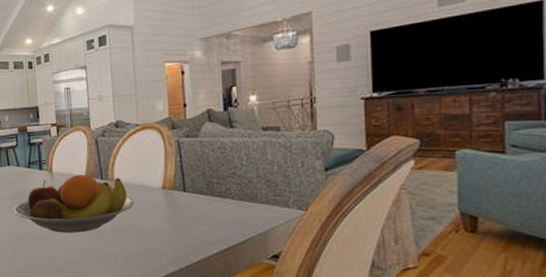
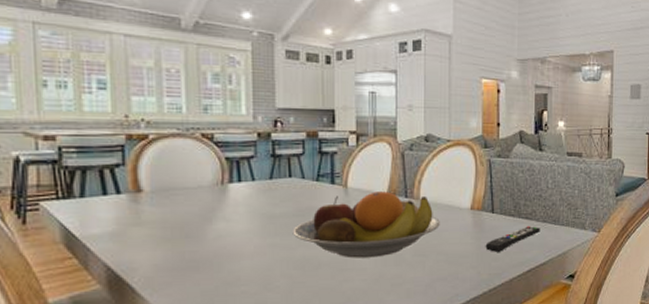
remote control: none [179,204,237,230] -> present [485,226,540,252]

